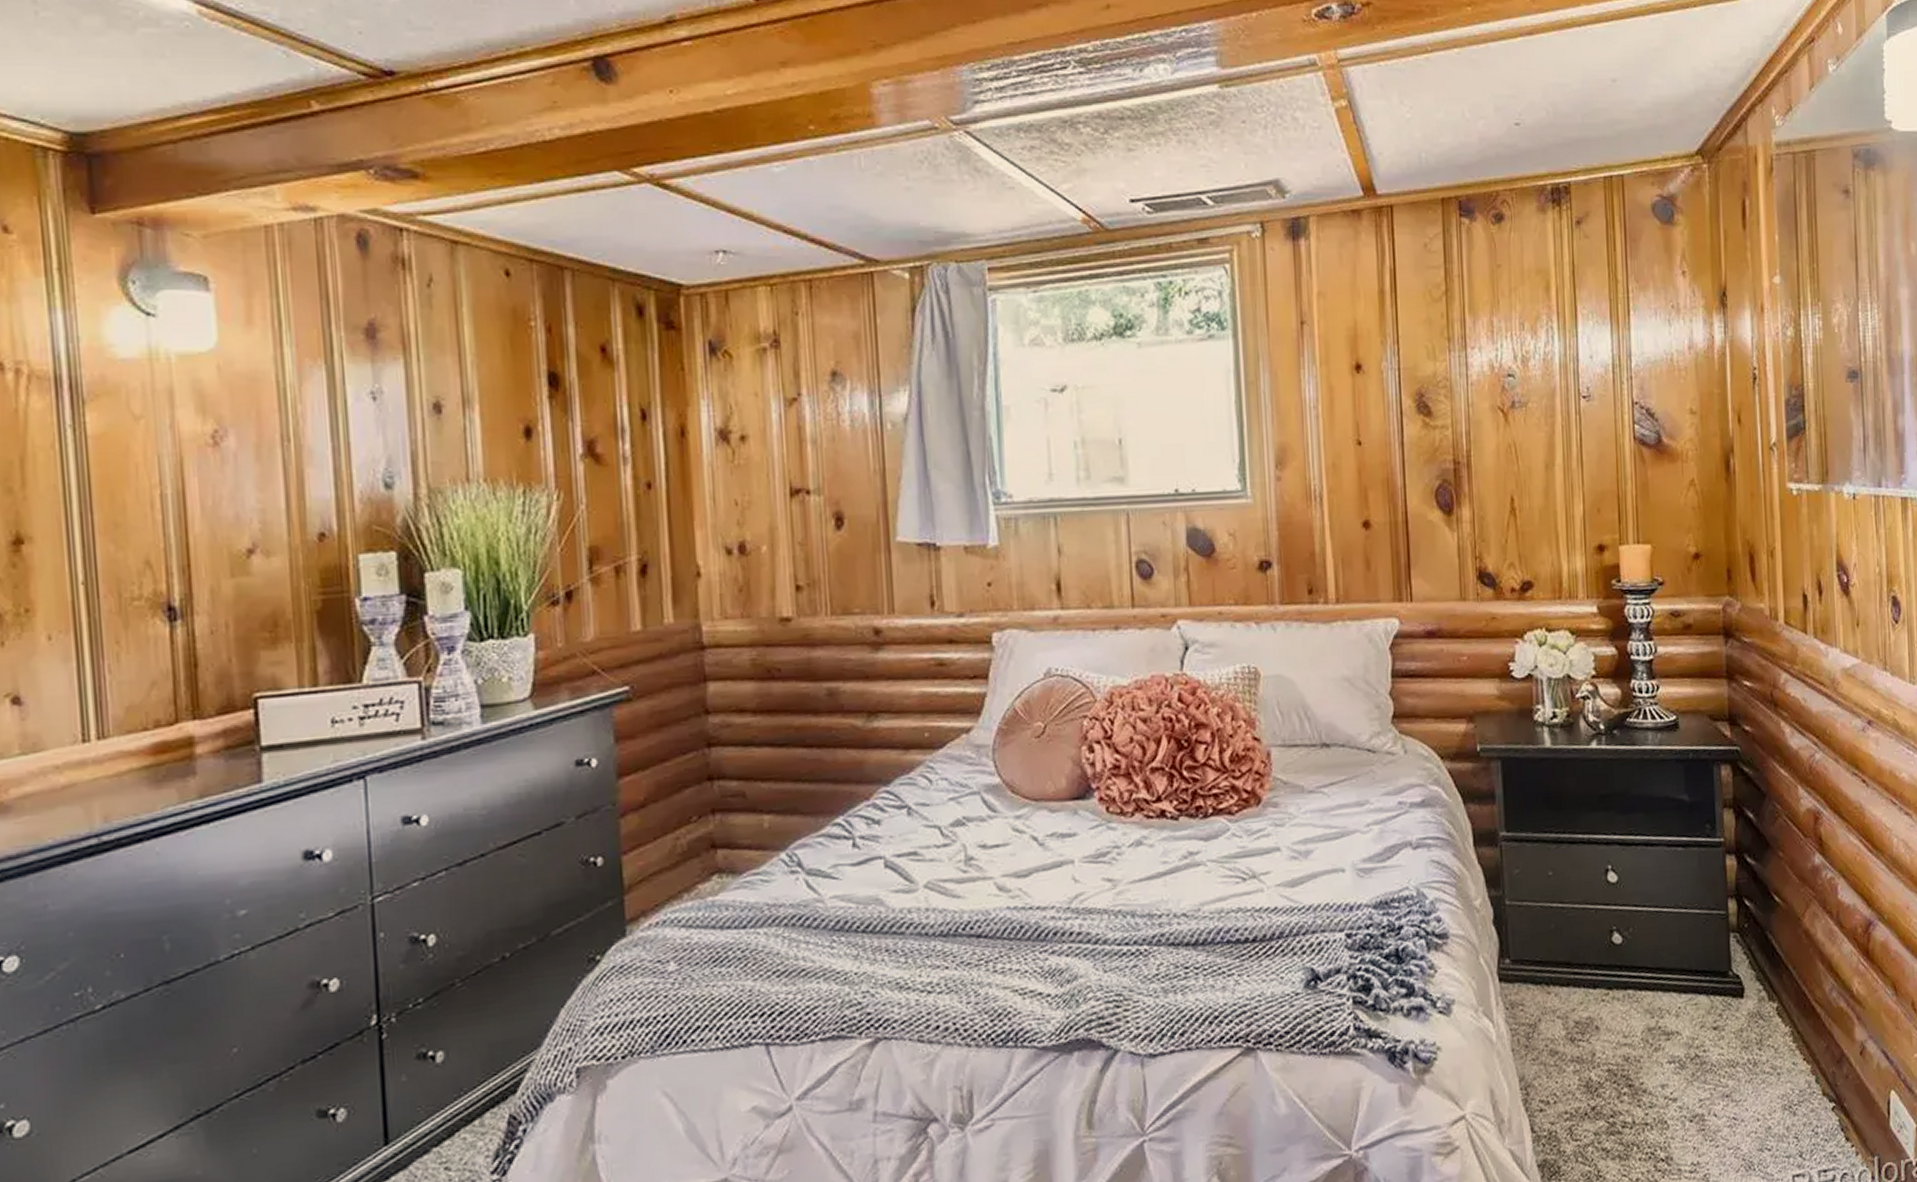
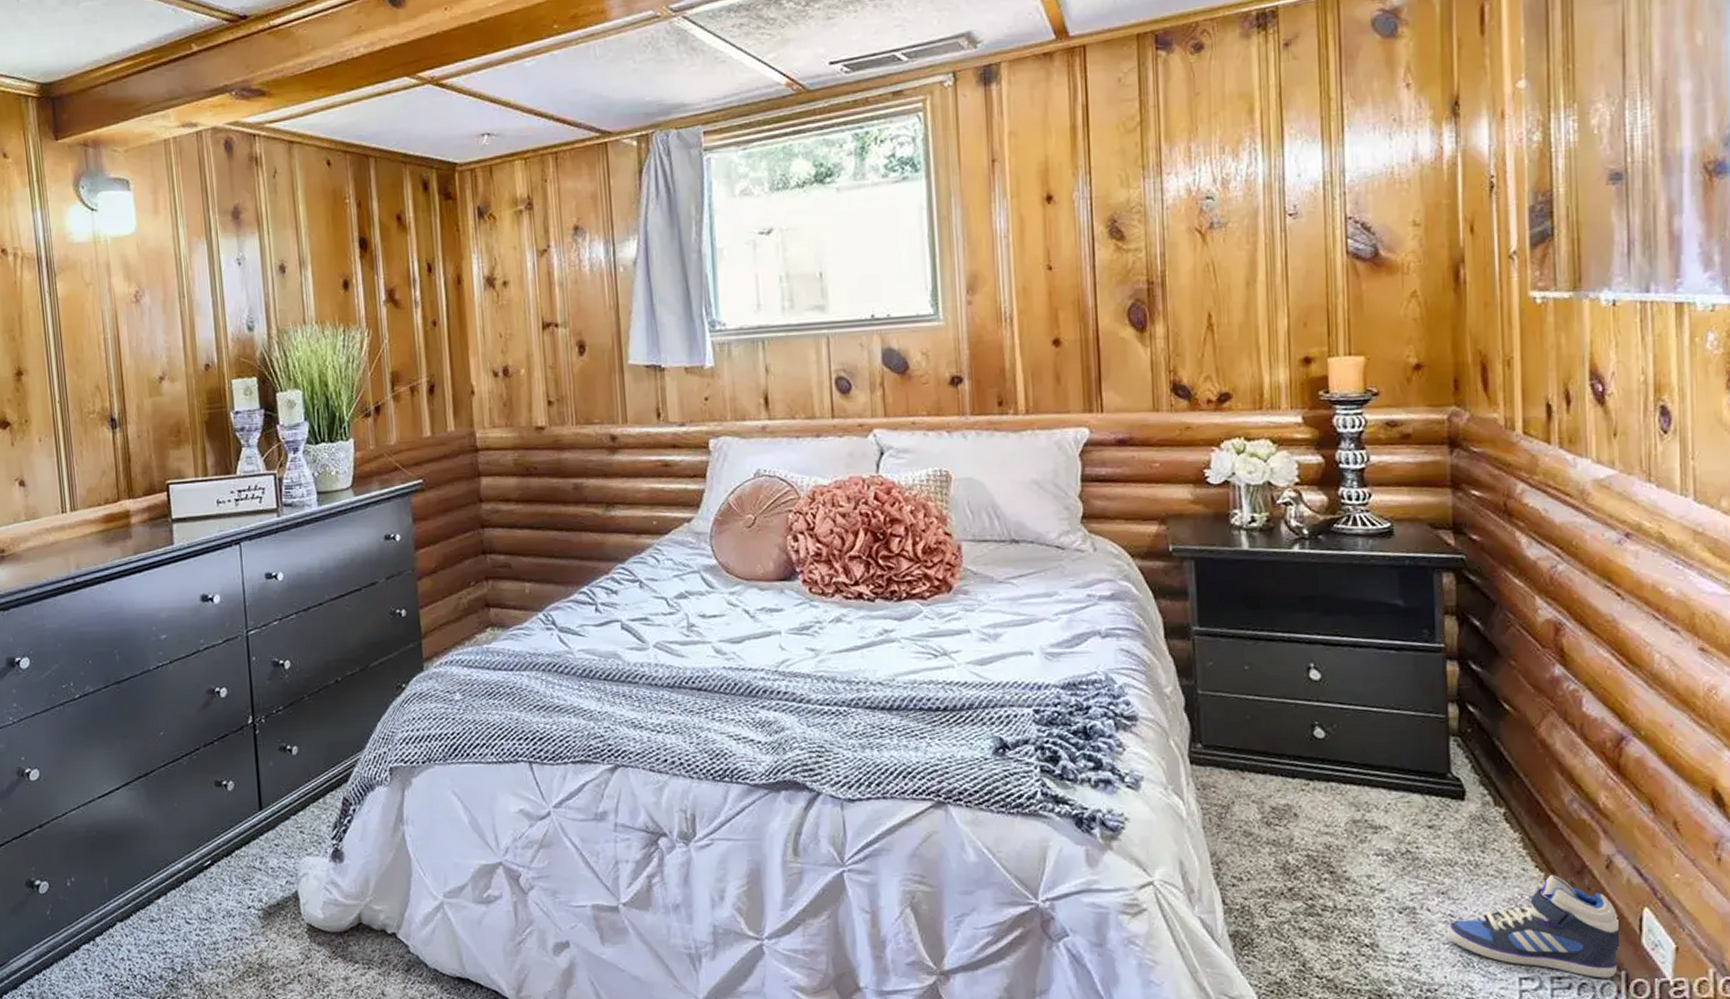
sneaker: none [1732,1066,1874,1167] -> present [1447,875,1622,978]

